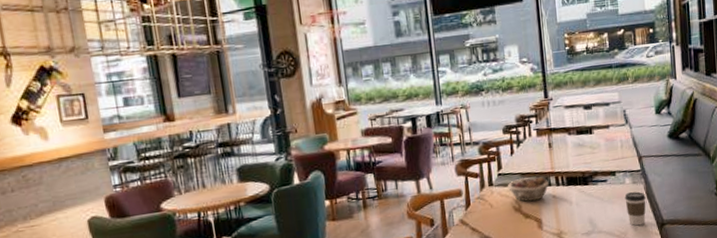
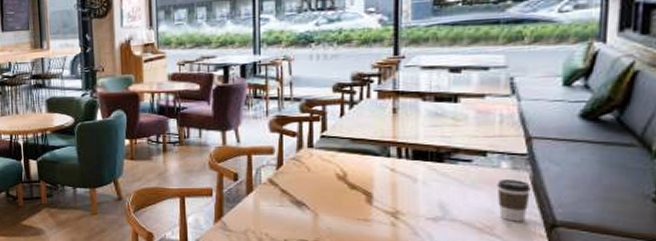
succulent planter: present [507,176,549,202] -> none [331,143,387,172]

